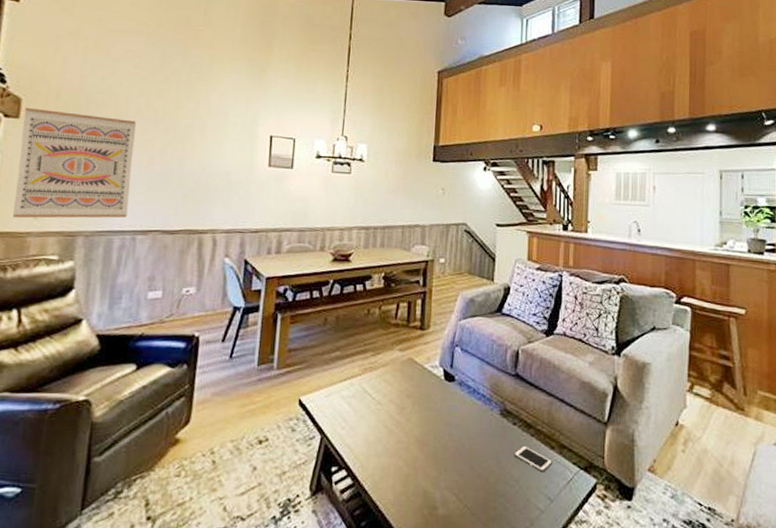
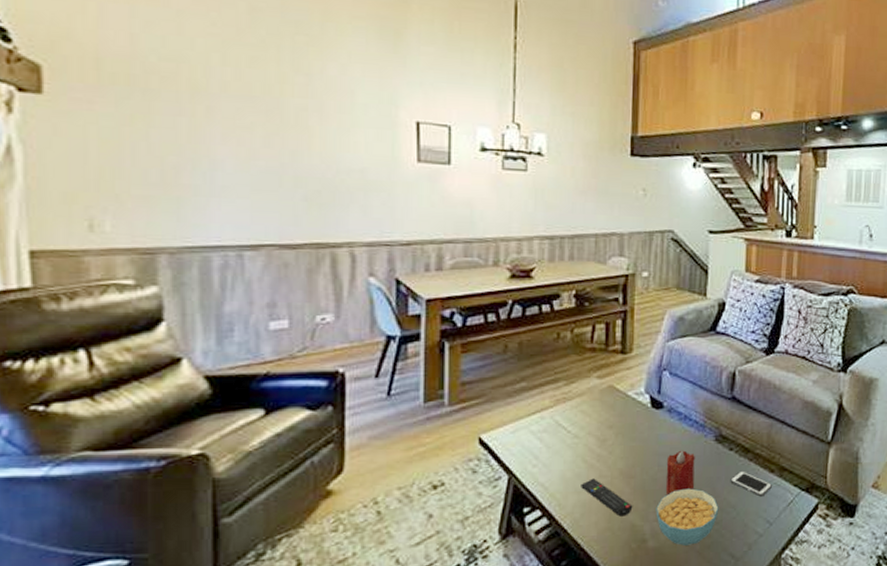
wall art: present [13,107,136,218] -> none [49,78,227,232]
remote control: none [381,443,426,482] -> present [581,478,633,517]
cereal bowl: none [446,459,503,516] -> present [656,488,719,546]
candle: none [455,422,482,465] -> present [665,450,695,496]

